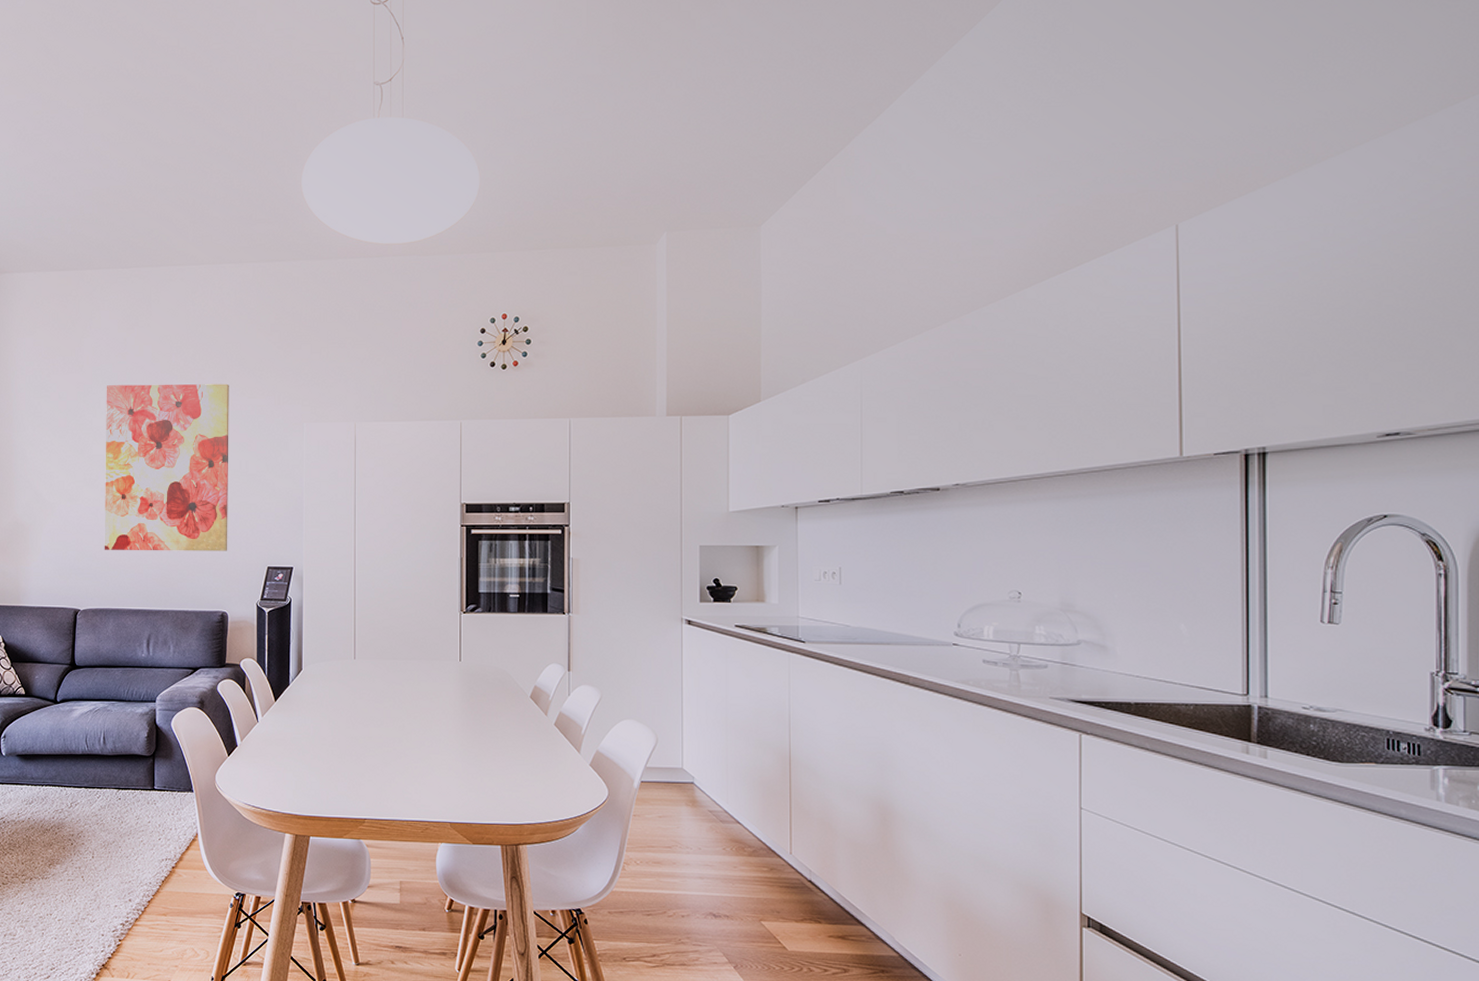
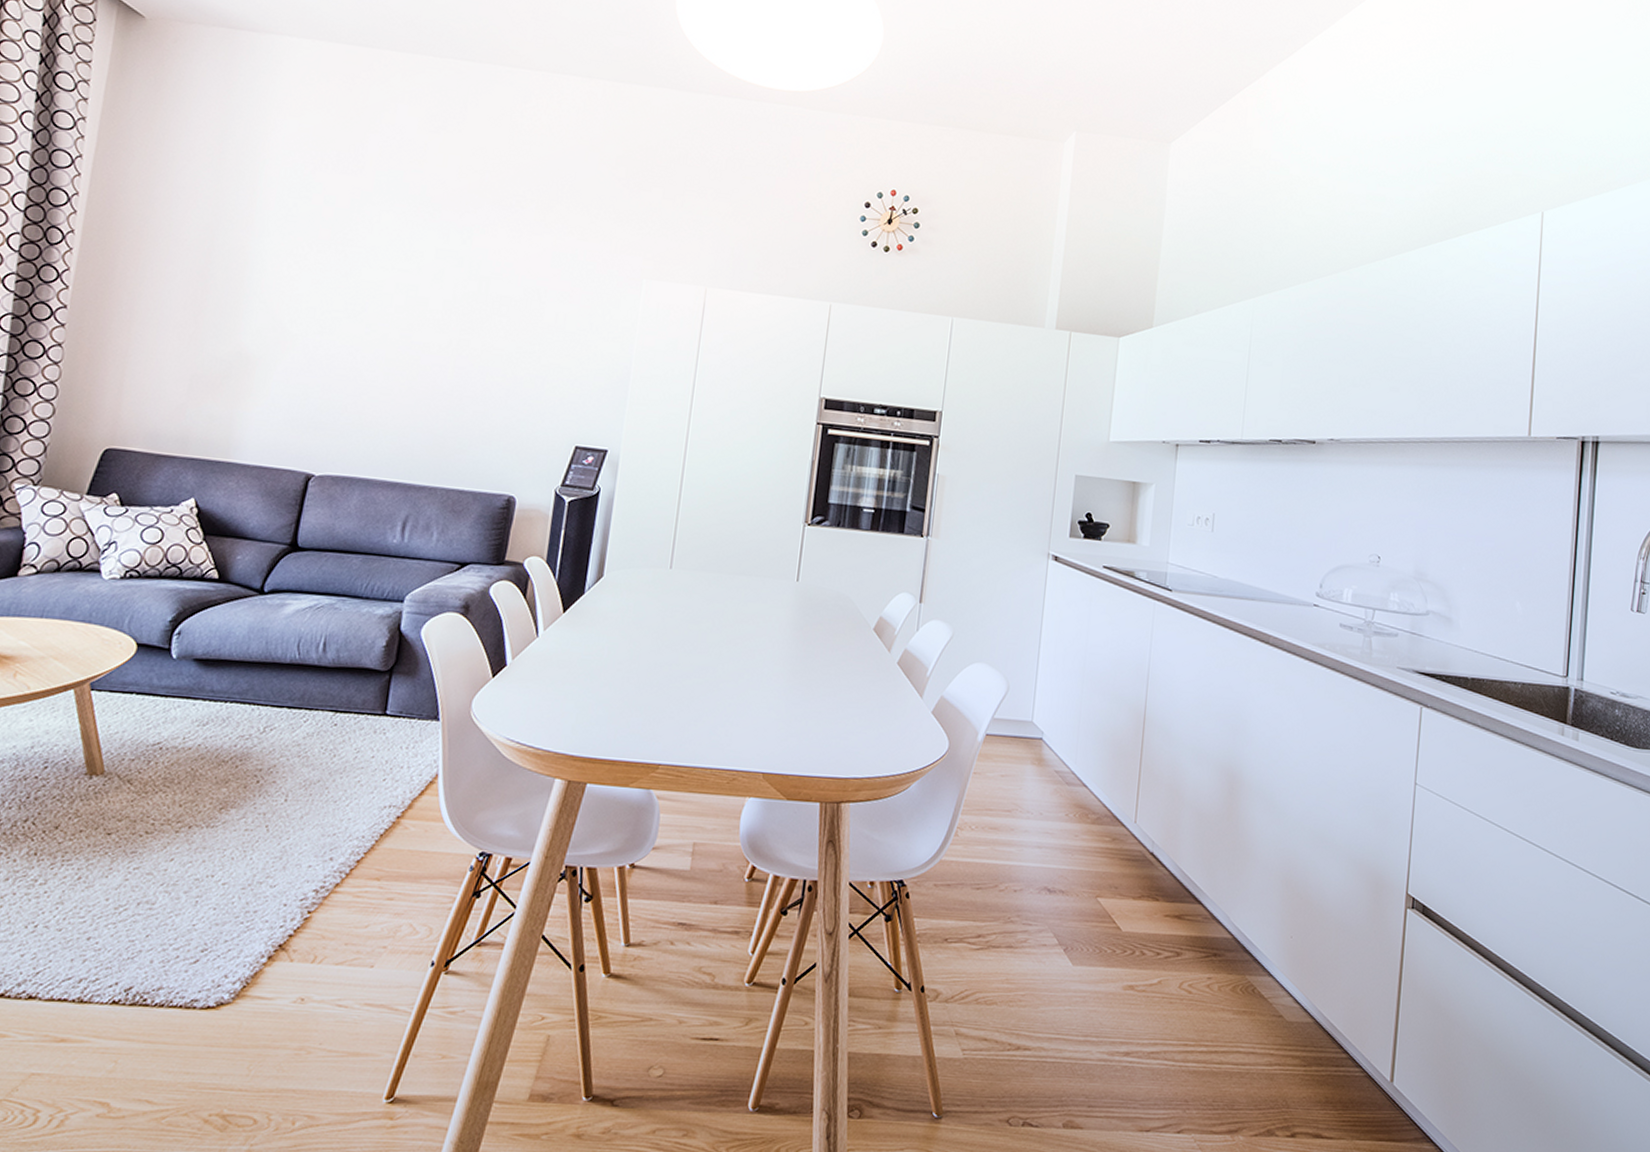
wall art: present [104,383,229,551] -> none [359,196,555,422]

